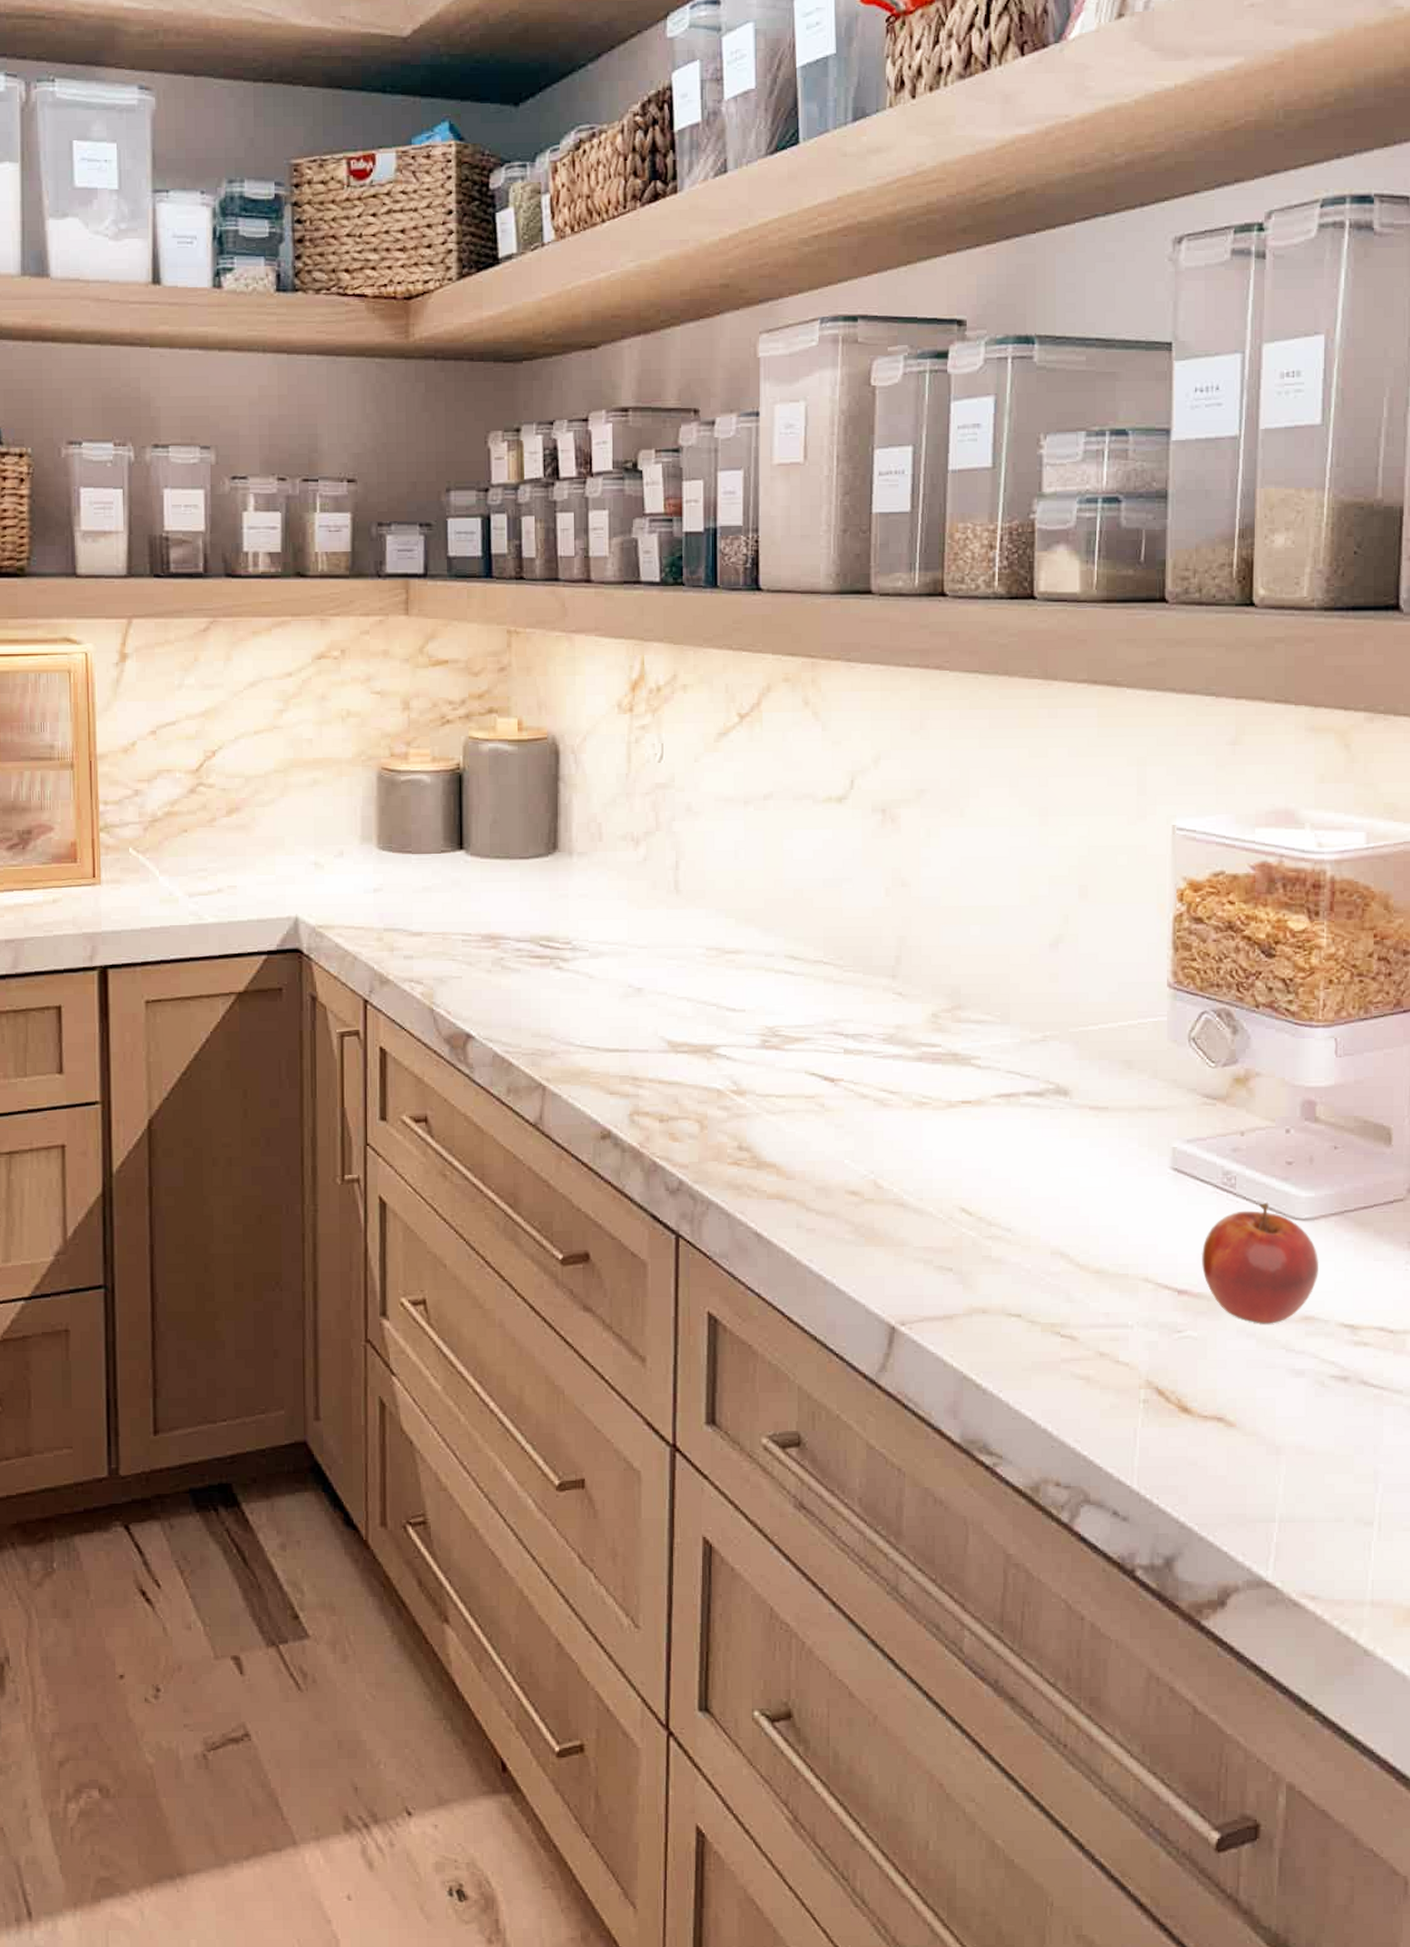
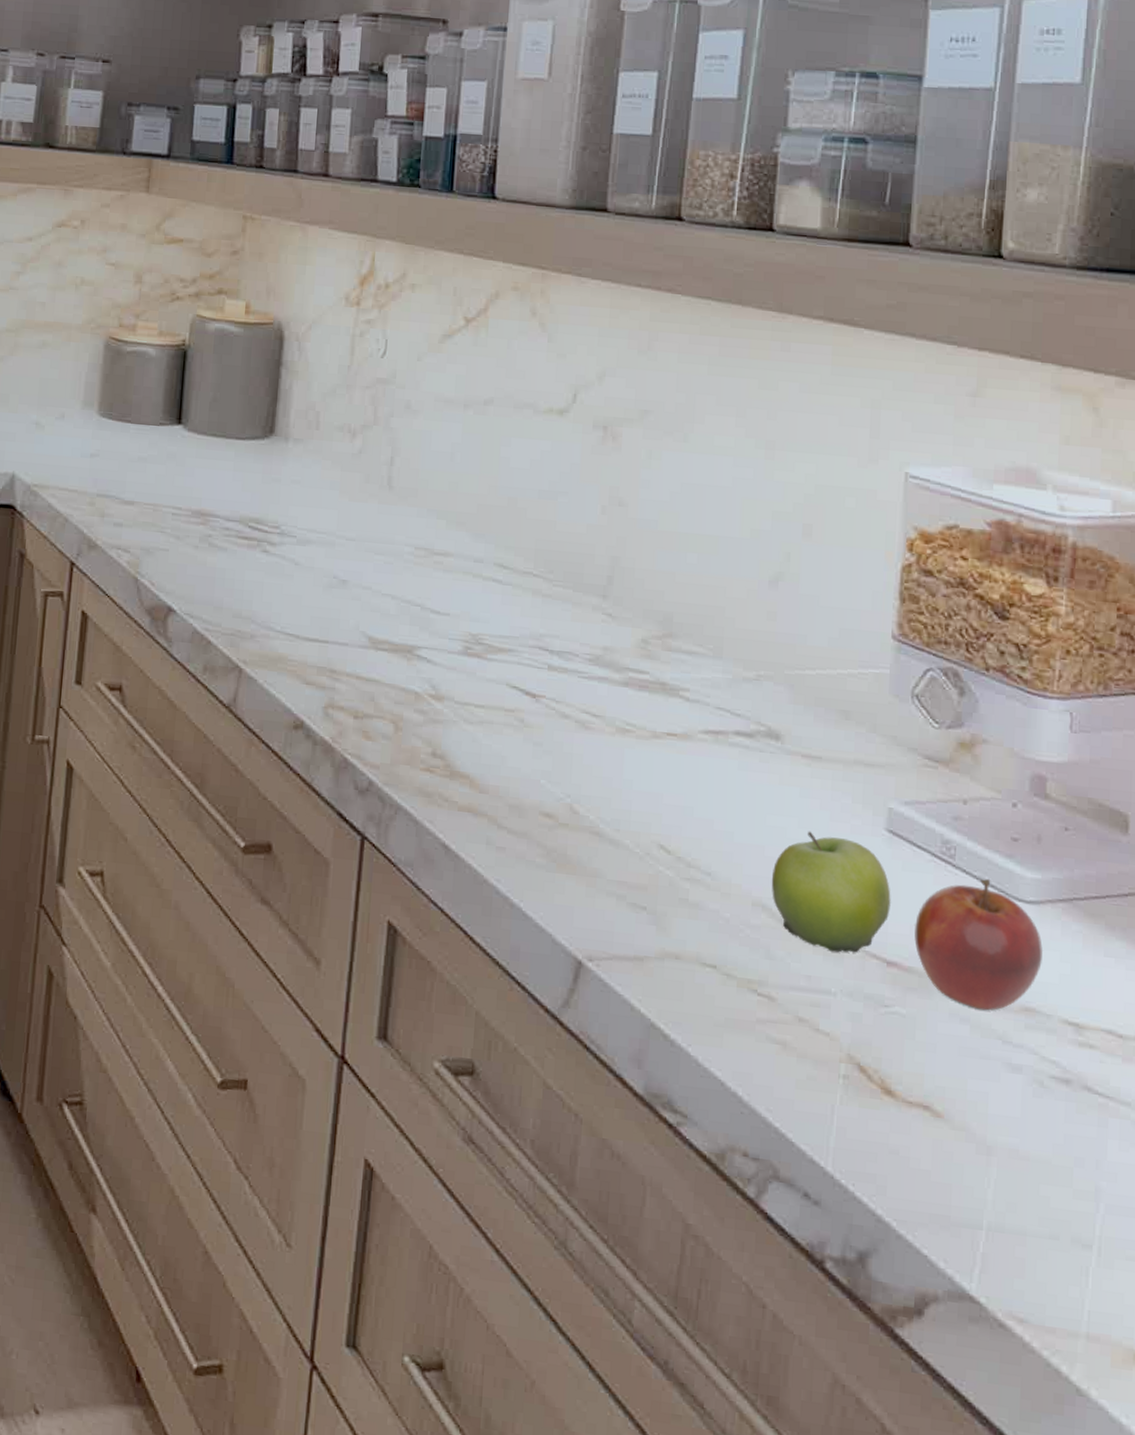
fruit: none [1067,1178,1179,1288] -> present [771,831,891,953]

